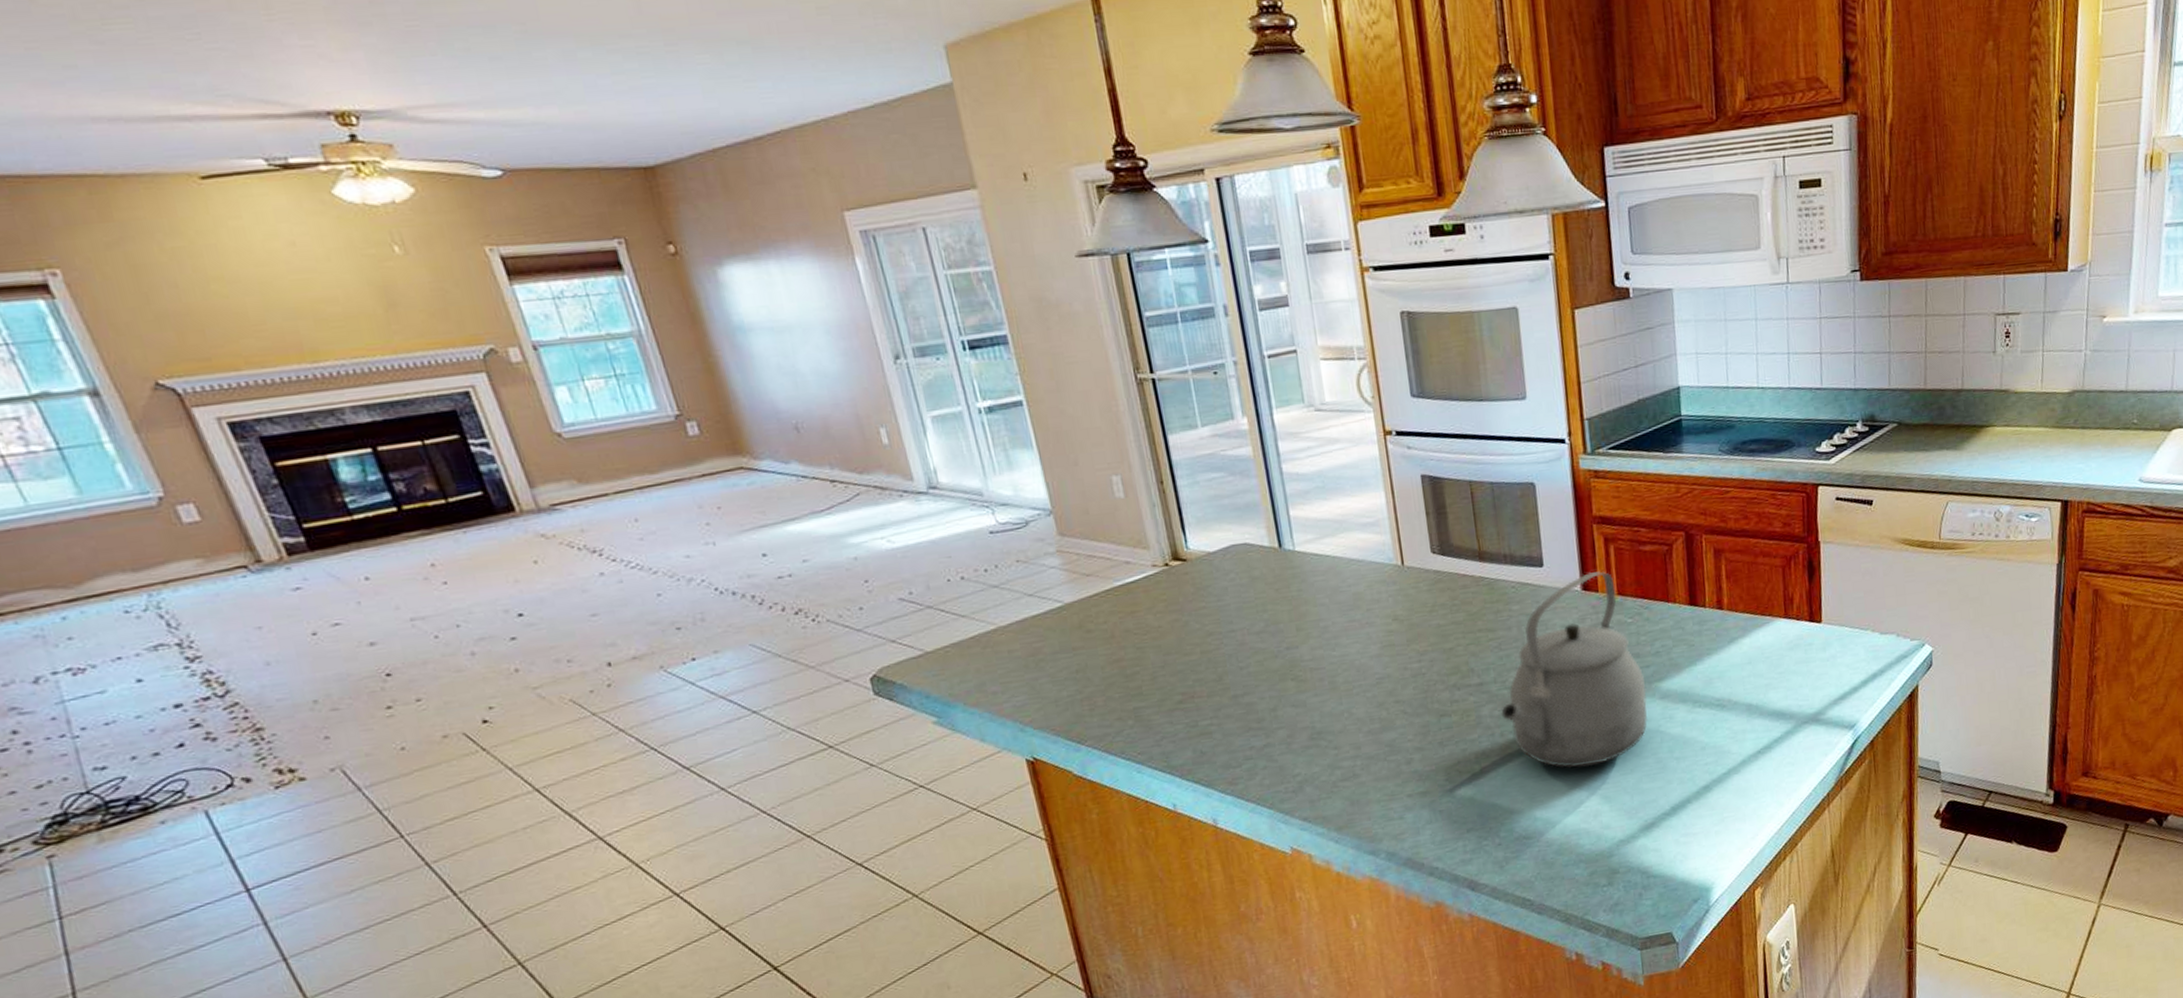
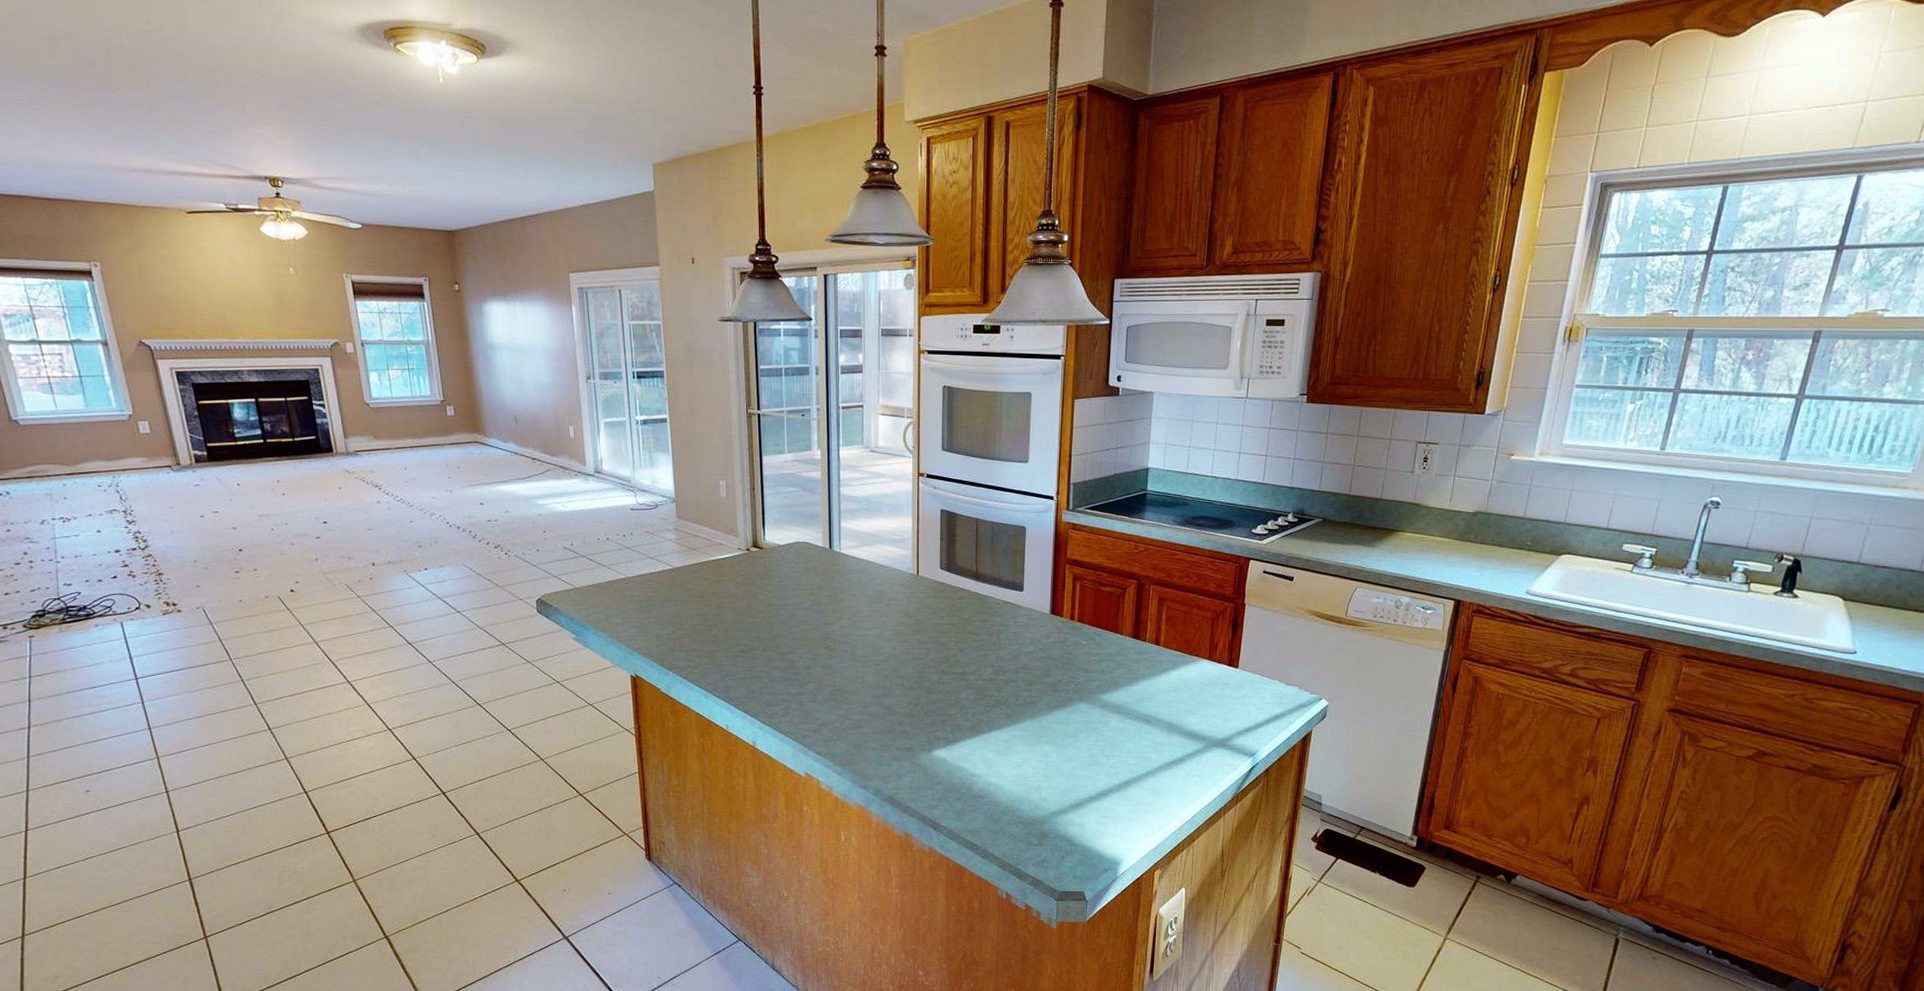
tea kettle: present [1501,571,1647,769] -> none [975,601,1090,750]

